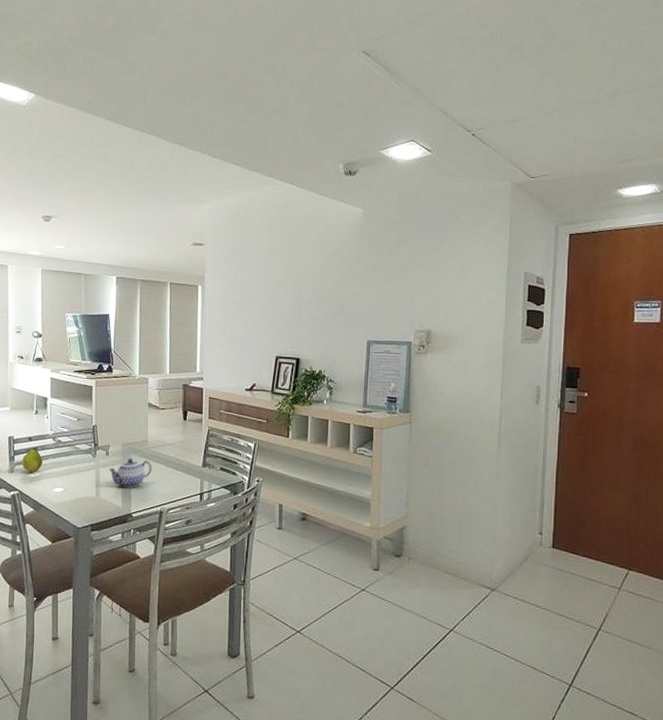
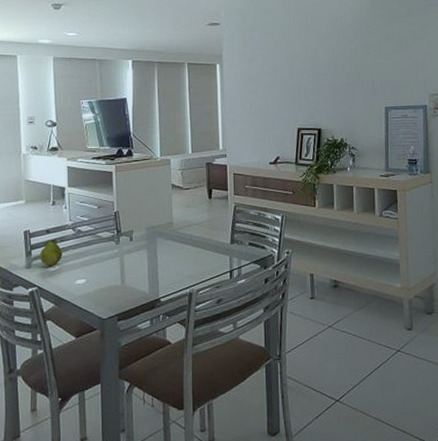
teapot: present [108,459,152,488] -> none [133,242,179,272]

